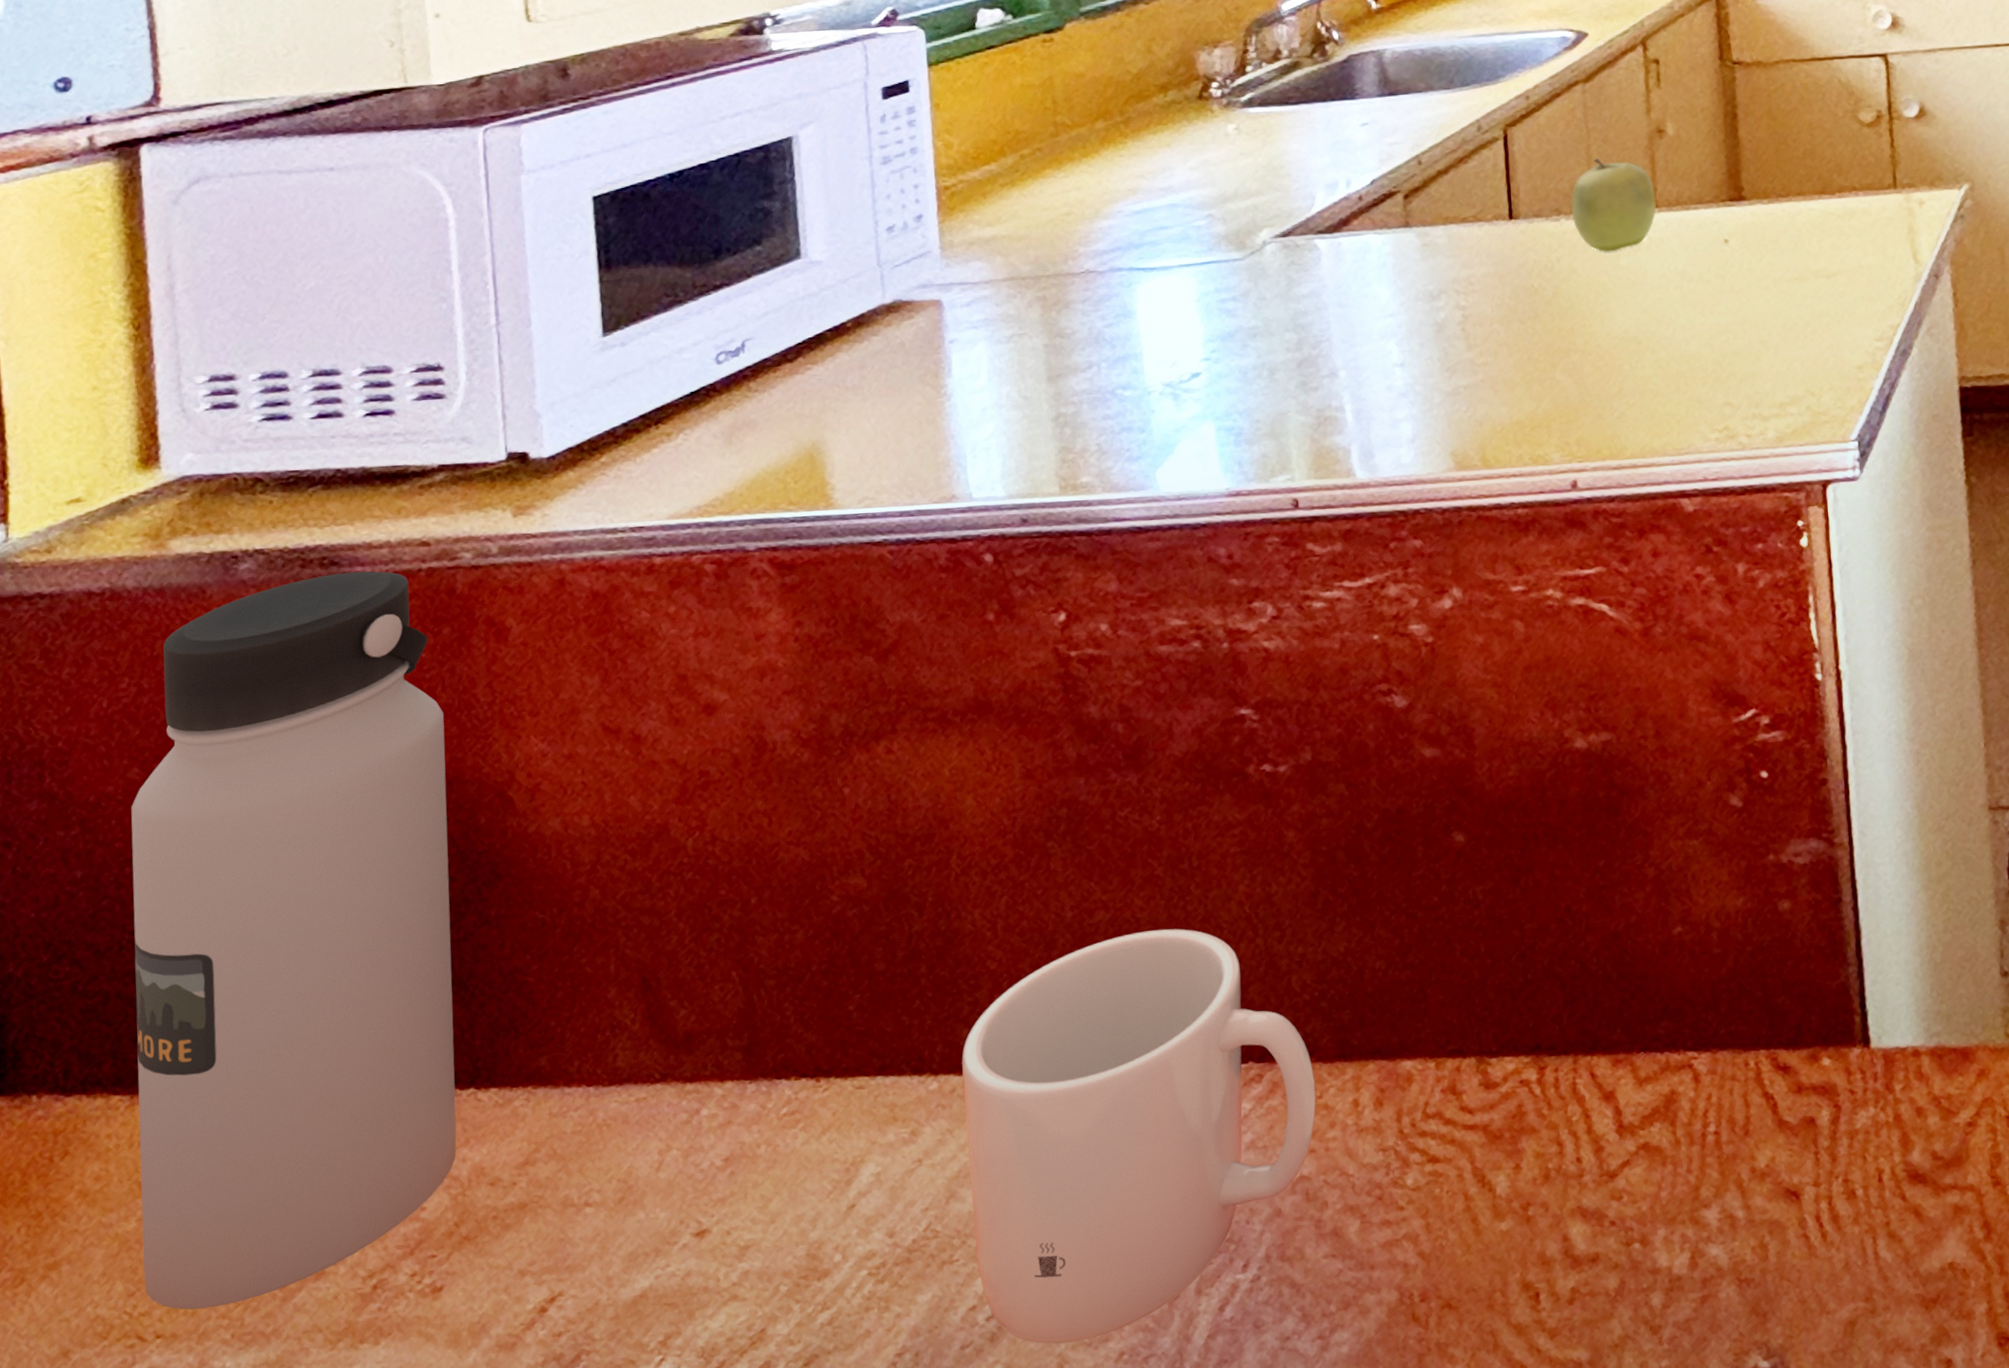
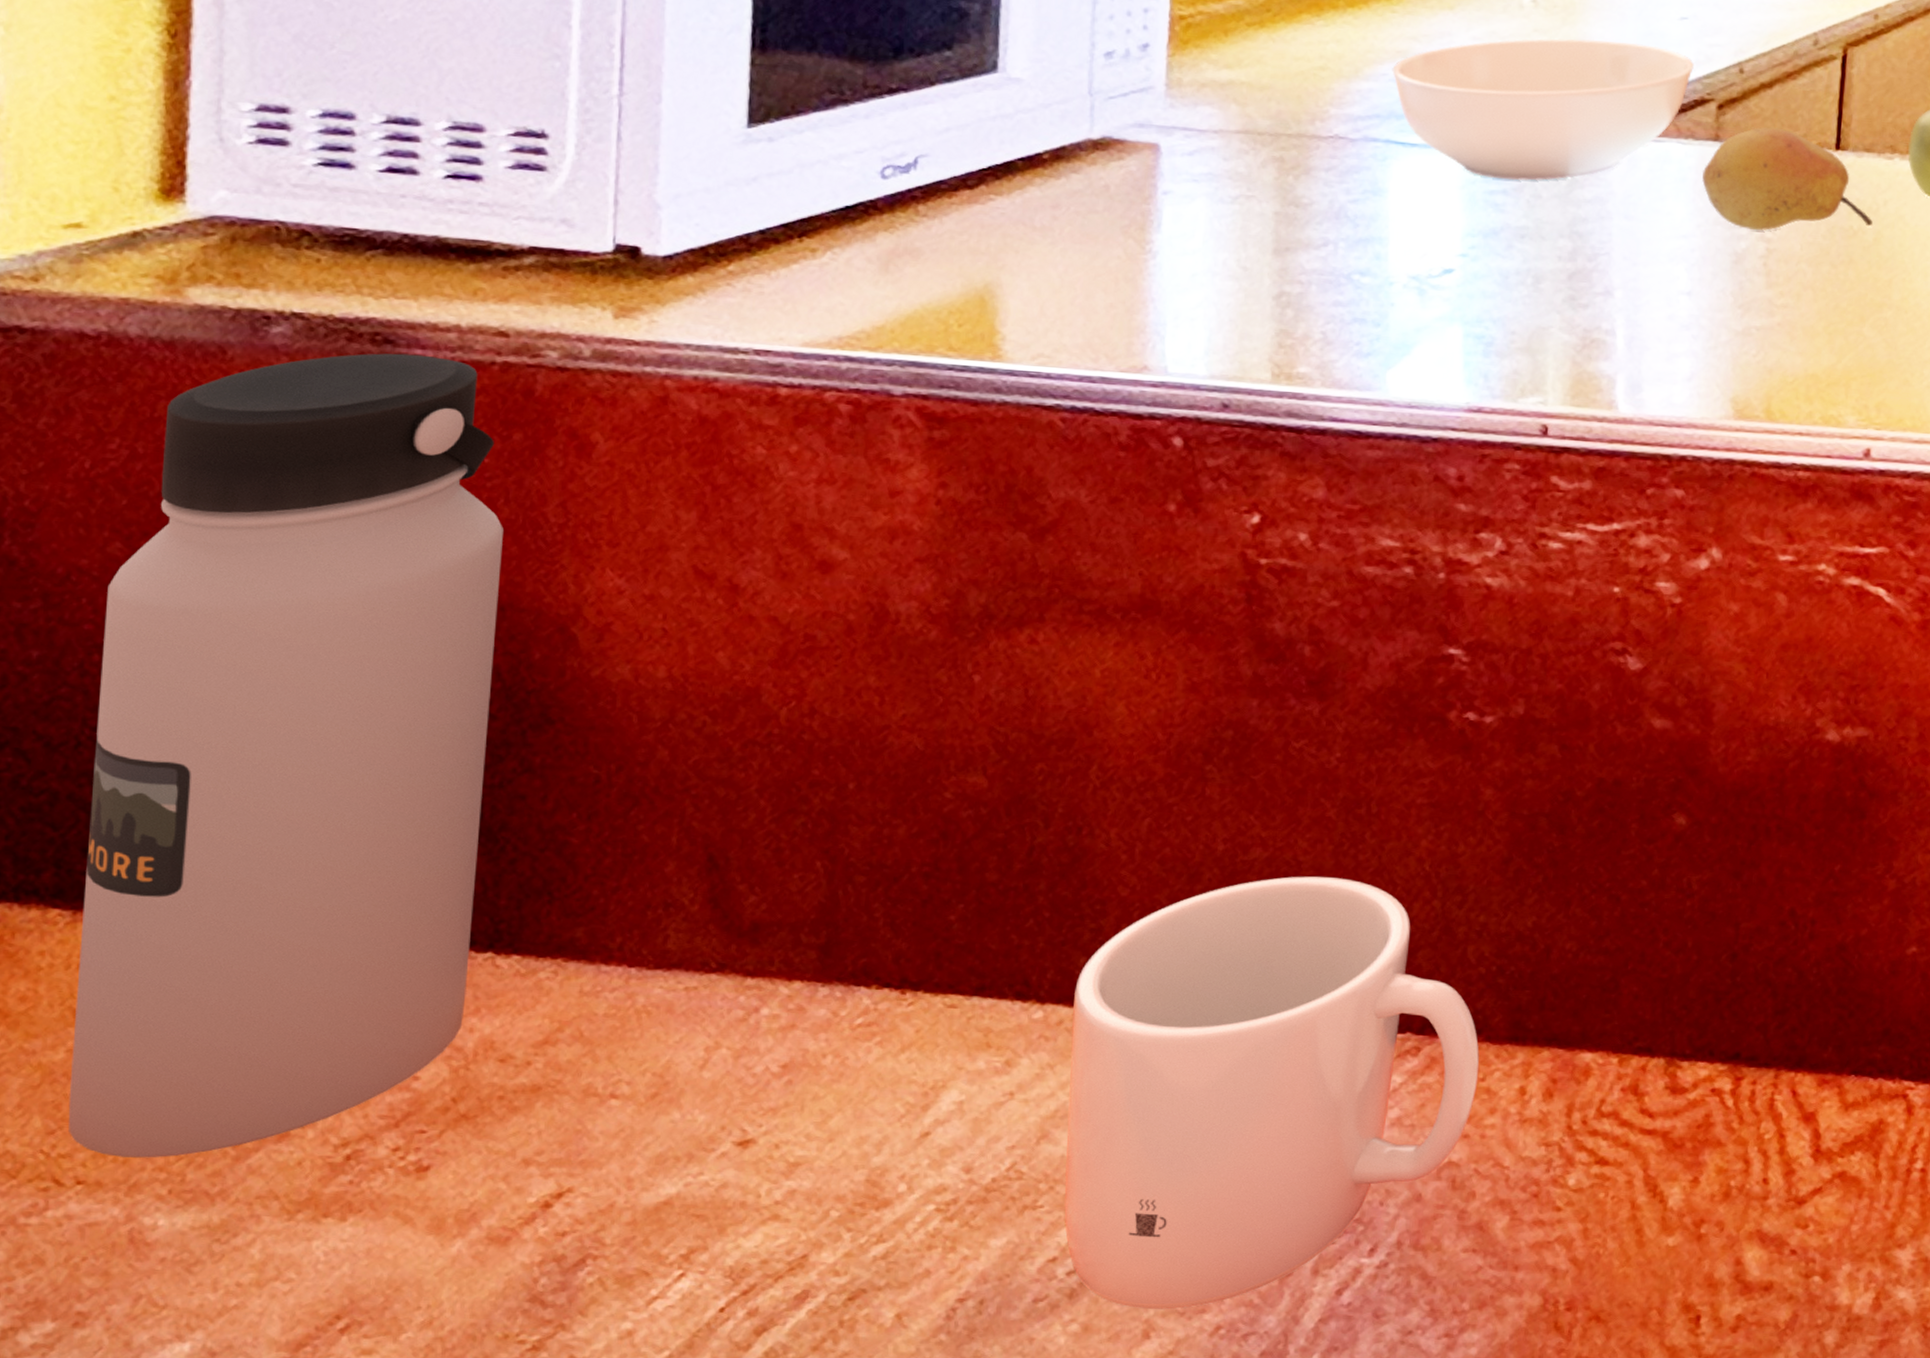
bowl: none [1126,151,1379,288] -> present [1392,38,1694,181]
fruit: none [1398,207,1550,301] -> present [1702,127,1873,230]

